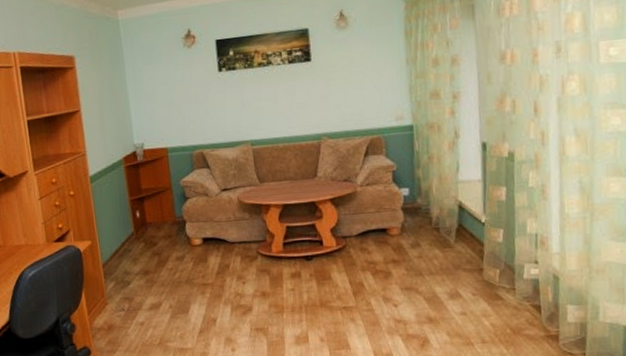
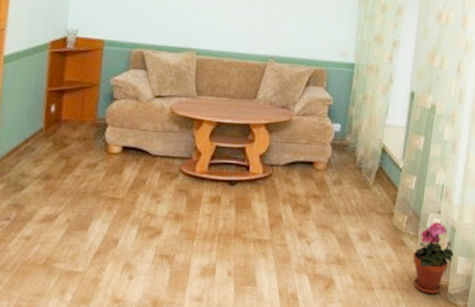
potted plant: none [512,272,561,345] -> present [413,222,454,294]

